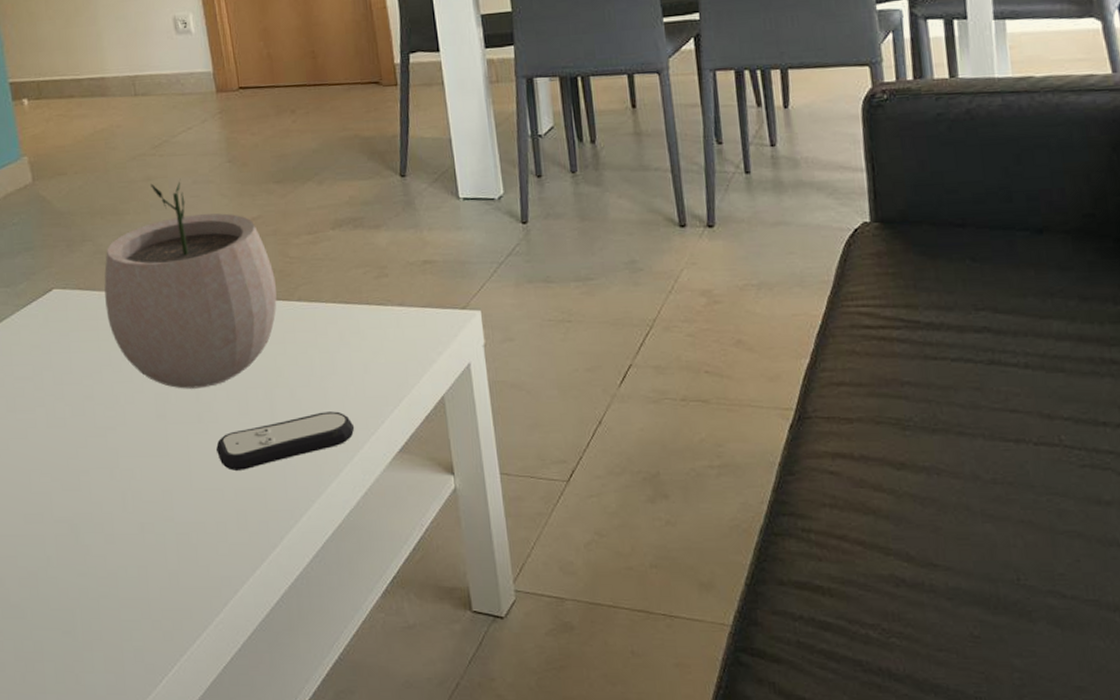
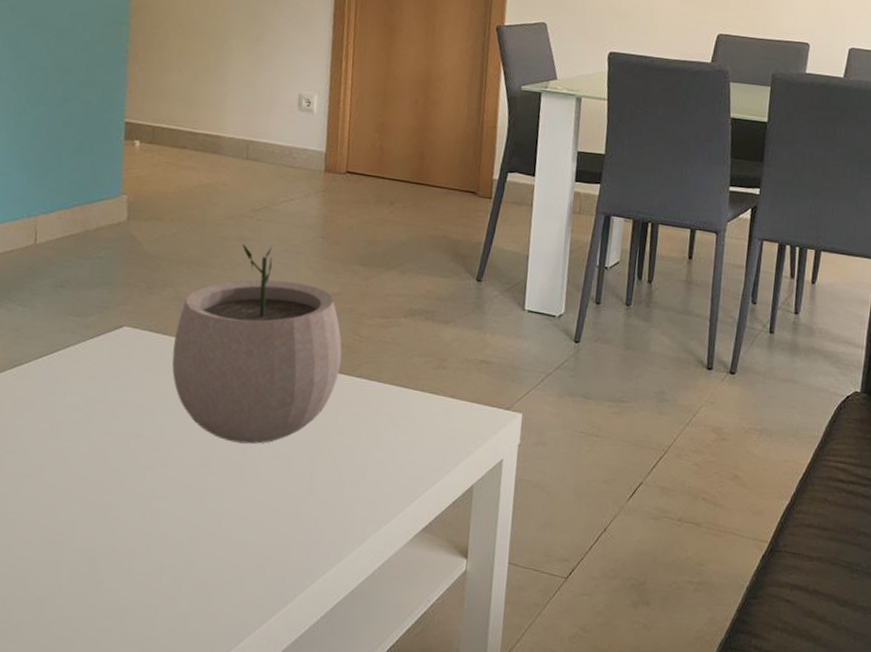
remote control: present [215,411,355,471] -> none [250,483,386,527]

